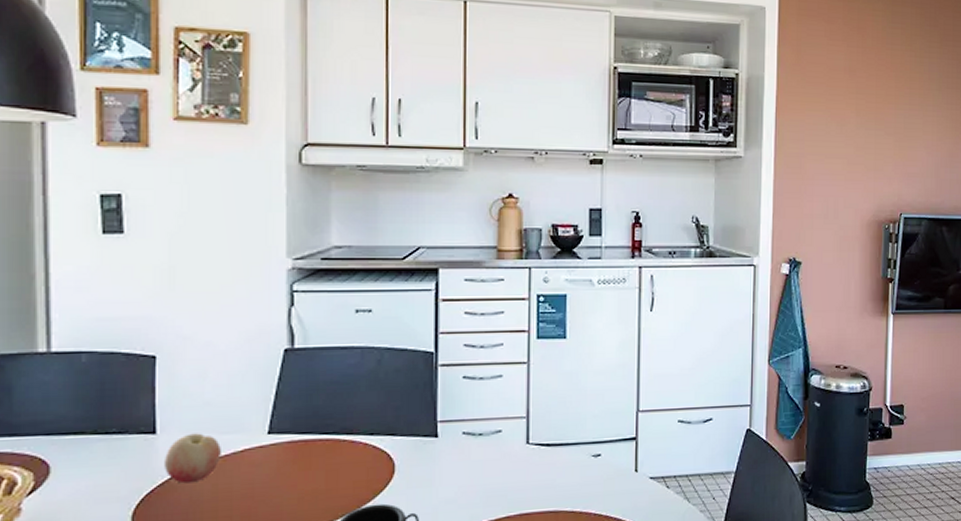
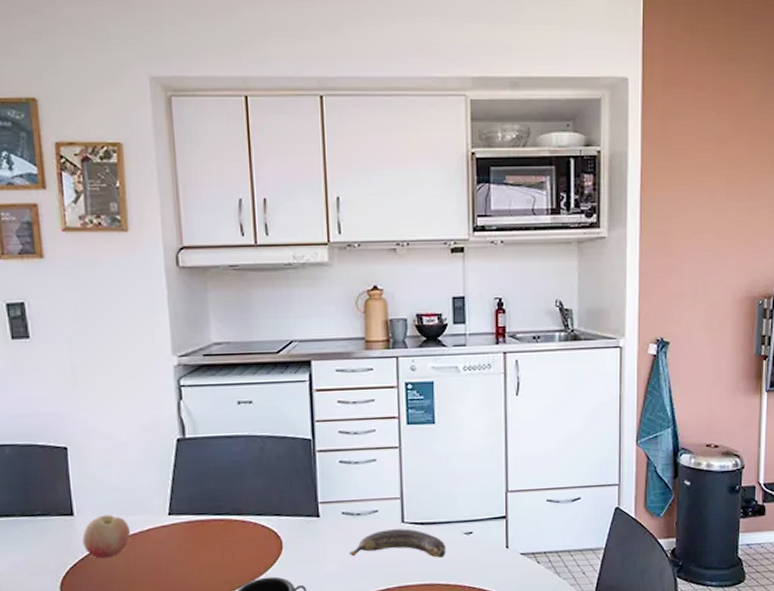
banana: none [467,450,573,483] -> present [348,528,446,558]

